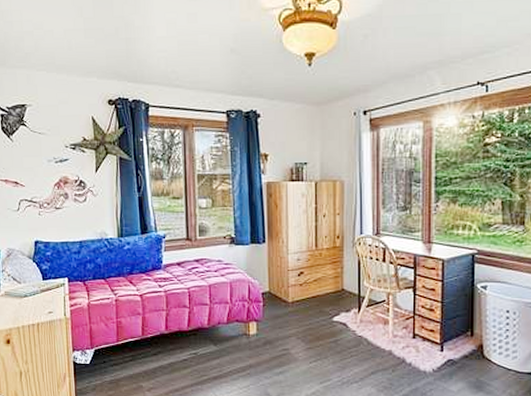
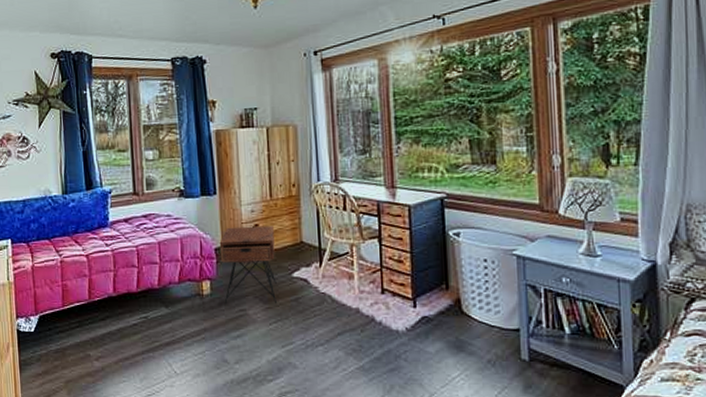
nightstand: none [266,273,318,345] -> present [219,225,277,305]

